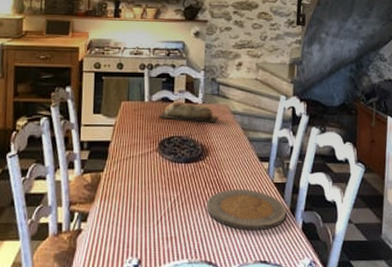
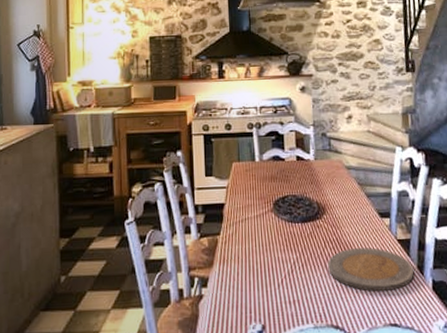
bread loaf: present [160,102,217,122] -> none [272,160,331,179]

